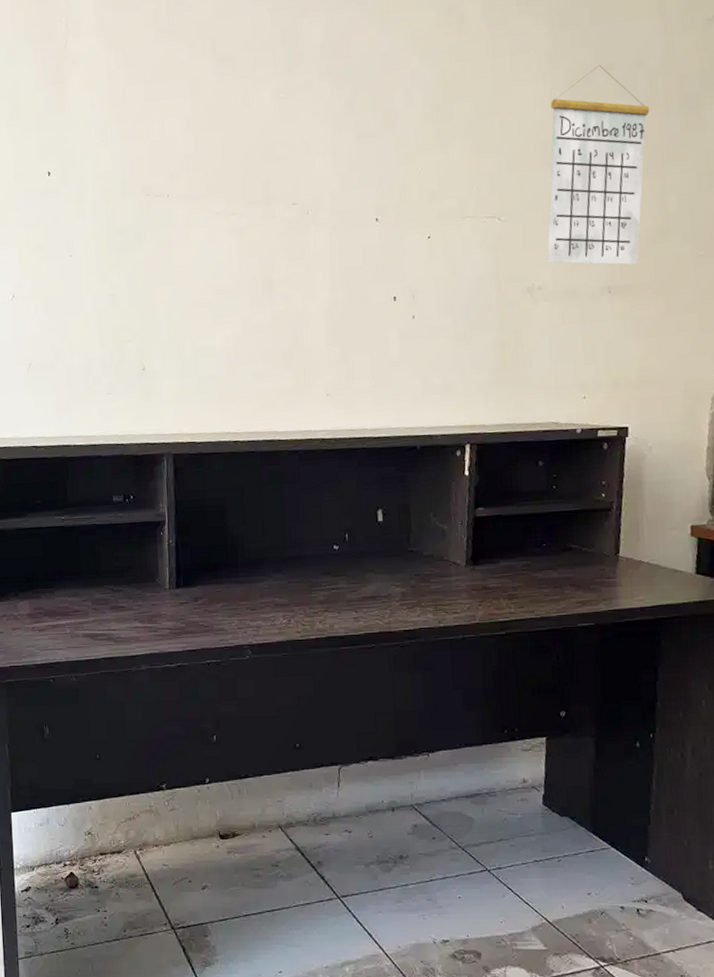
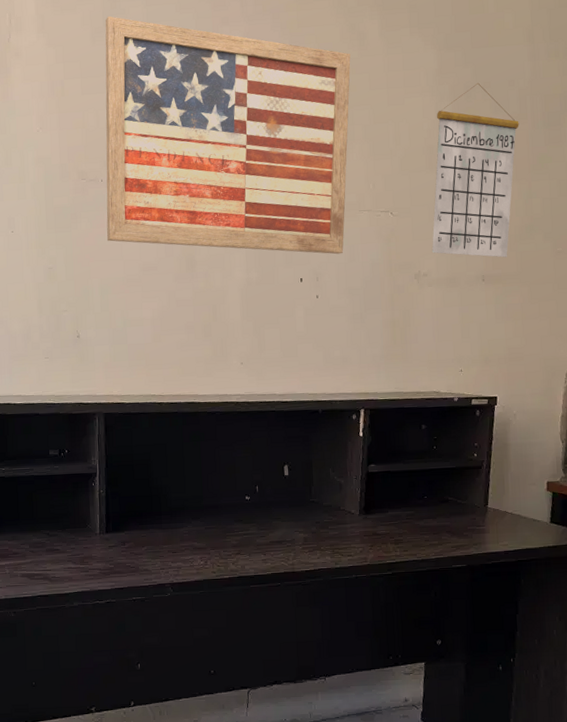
wall art: none [170,13,449,268] -> present [105,16,351,255]

